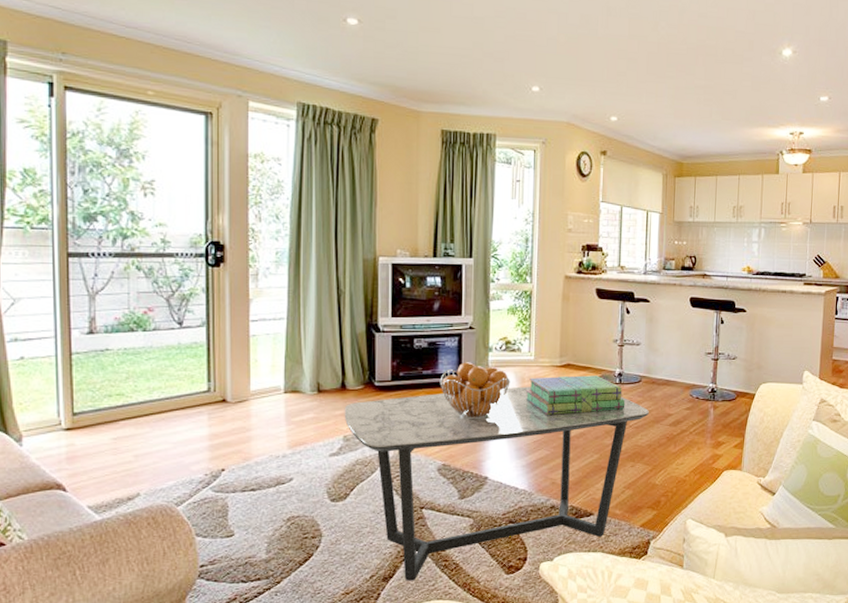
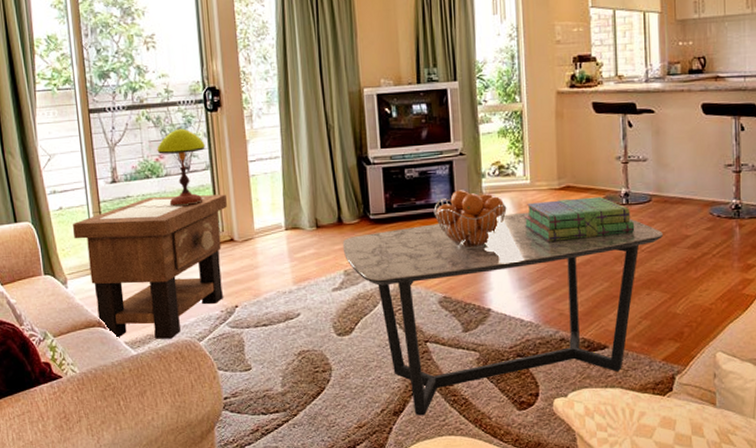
side table: none [36,352,222,503] -> present [73,194,227,339]
table lamp: none [61,281,203,367] -> present [92,128,205,214]

